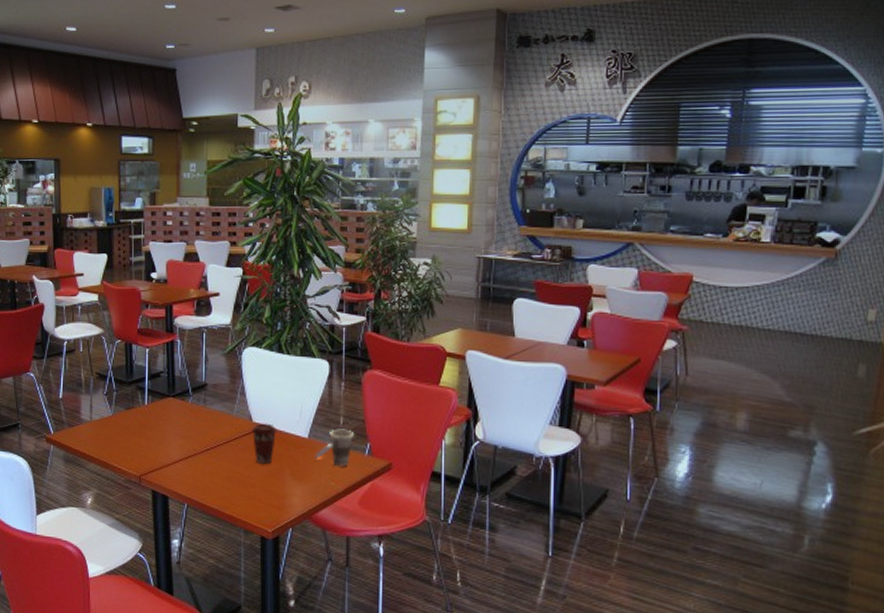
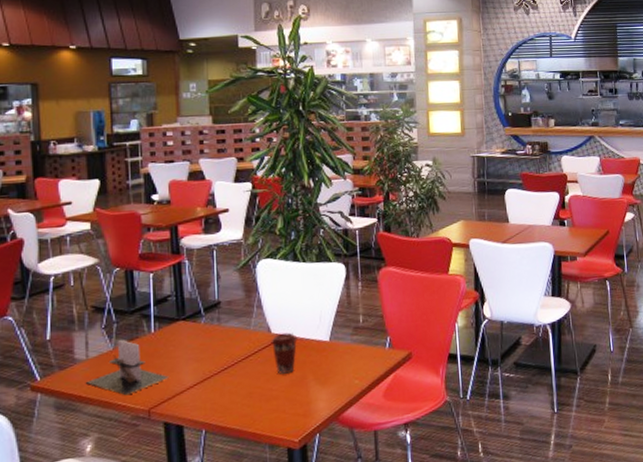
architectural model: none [90,408,158,460] -> present [86,340,169,396]
cup: present [315,429,354,467] -> none [337,326,374,364]

